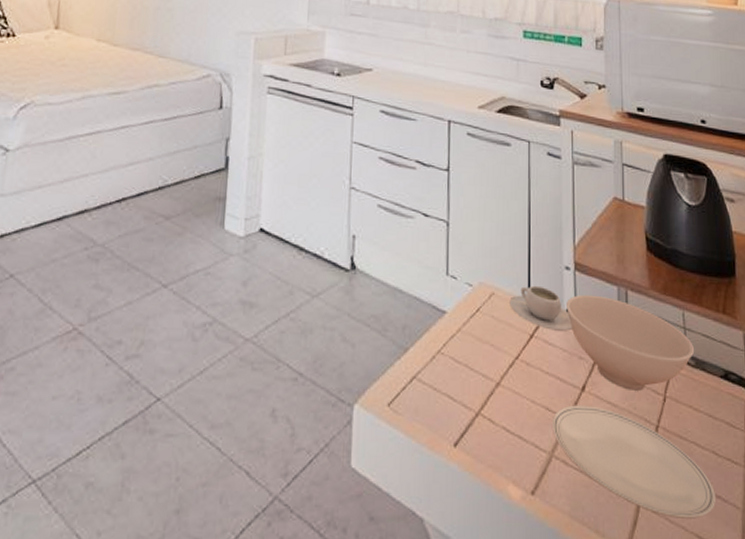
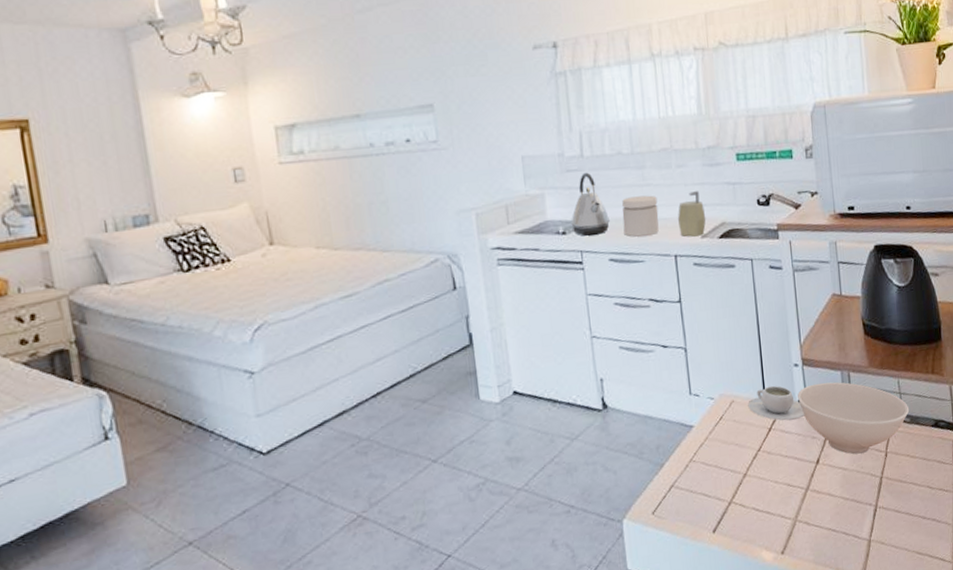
kettle: none [347,19,386,83] -> present [571,172,610,236]
jar: none [399,52,438,95] -> present [622,195,659,237]
soap dispenser: none [455,59,486,106] -> present [677,191,706,237]
plate: present [553,405,715,519] -> none [794,473,931,545]

